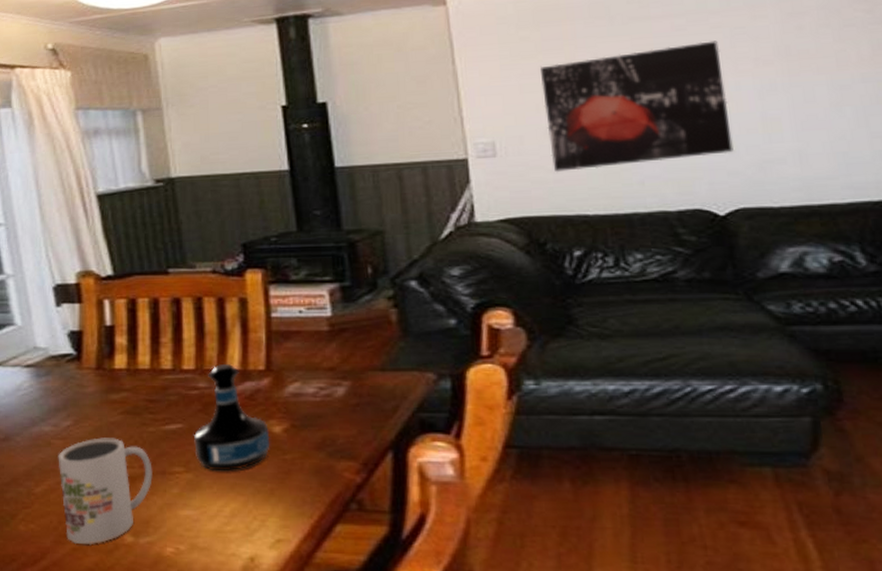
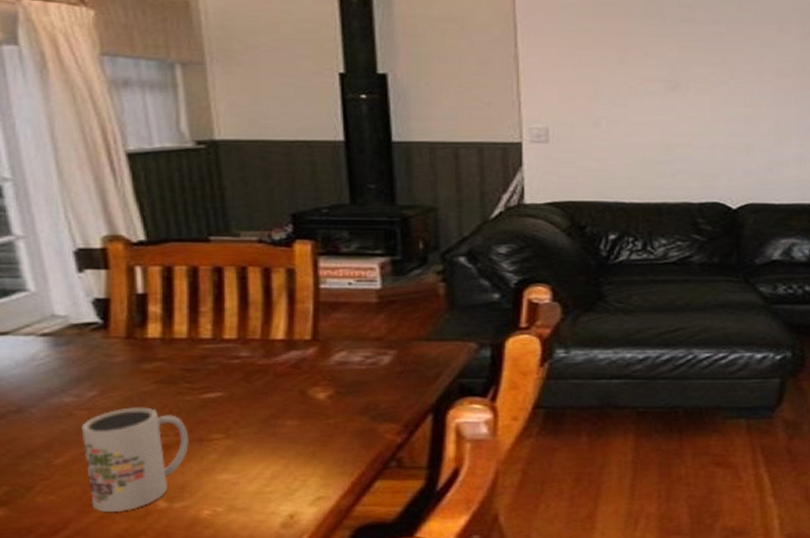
tequila bottle: present [193,364,270,472] -> none [233,334,314,437]
wall art: present [539,40,734,173] -> none [595,50,751,162]

